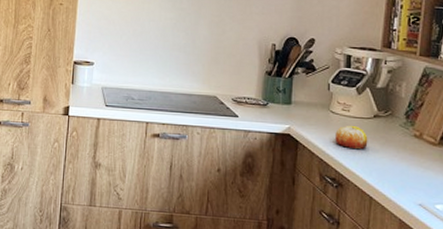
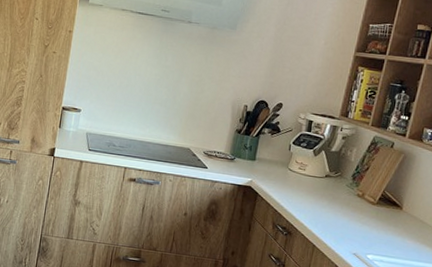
fruit: present [335,125,368,150] -> none [290,182,318,204]

